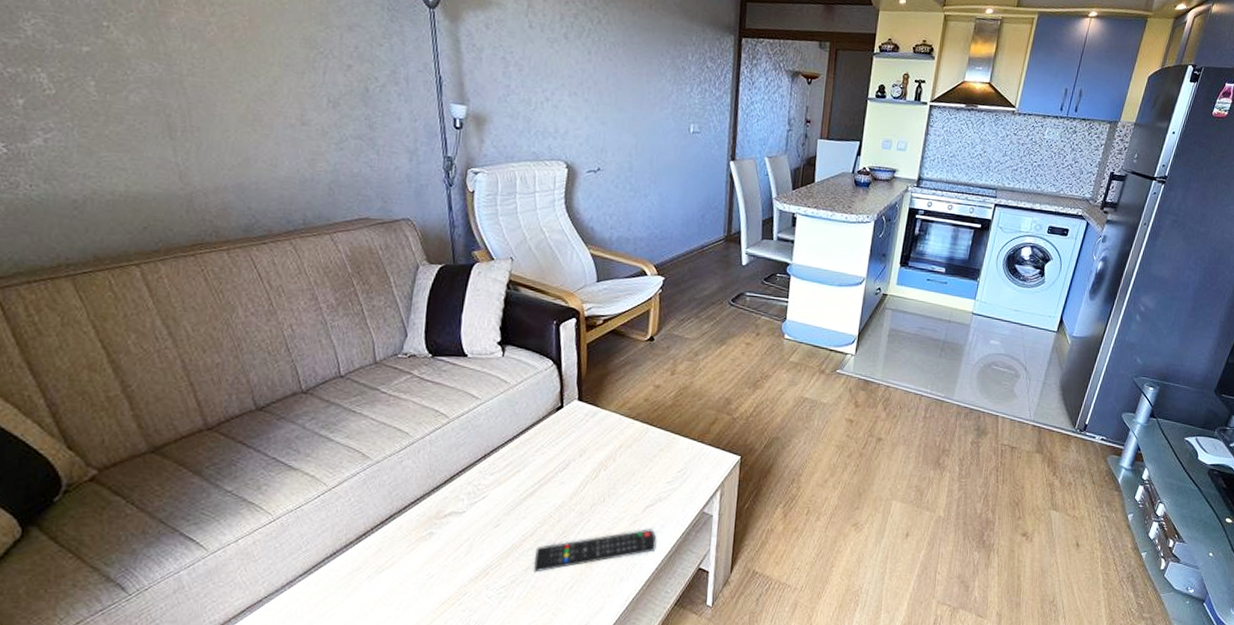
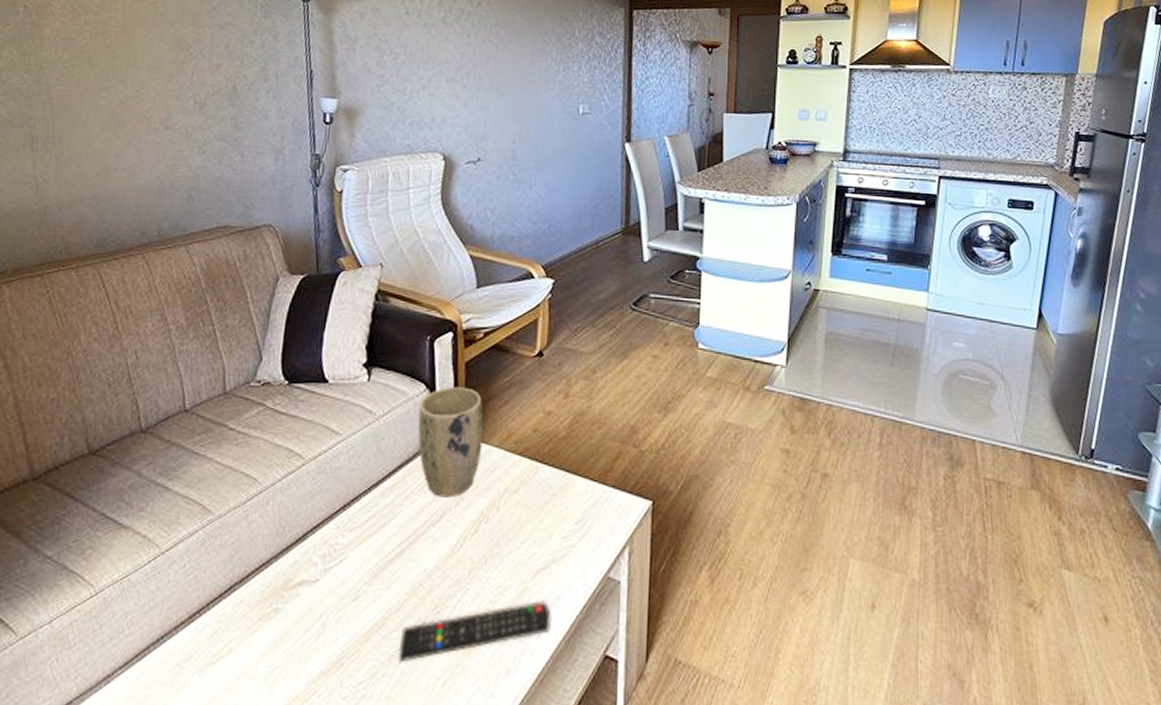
plant pot: none [546,363,603,451] -> present [417,387,484,498]

